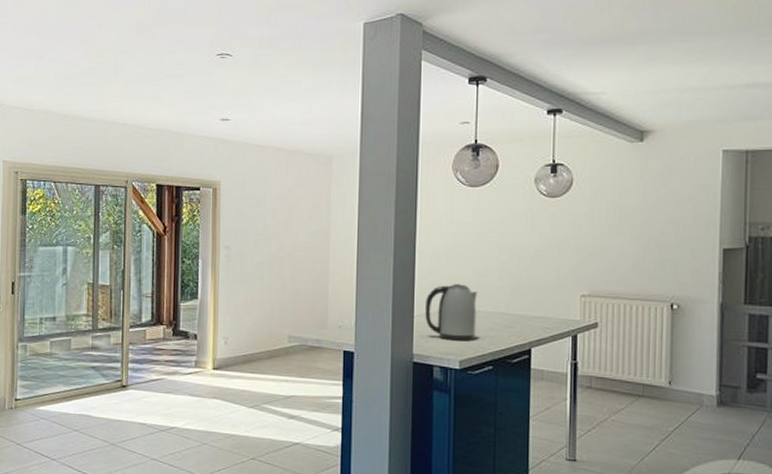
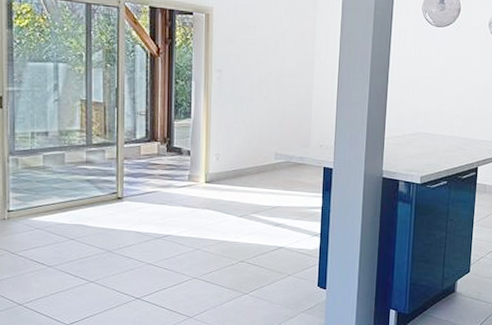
kettle: present [425,284,477,341] -> none [394,111,438,160]

